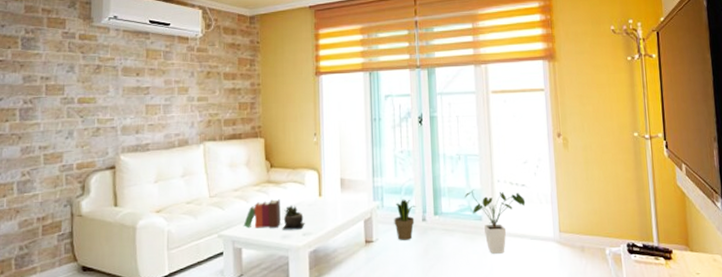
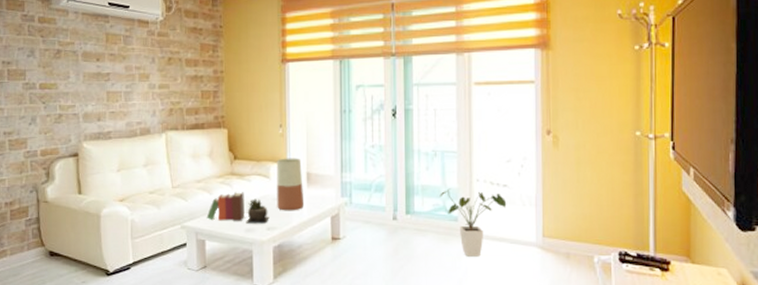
vase: none [311,164,339,217] -> present [276,158,305,211]
potted plant: present [394,199,417,240] -> none [363,196,387,239]

